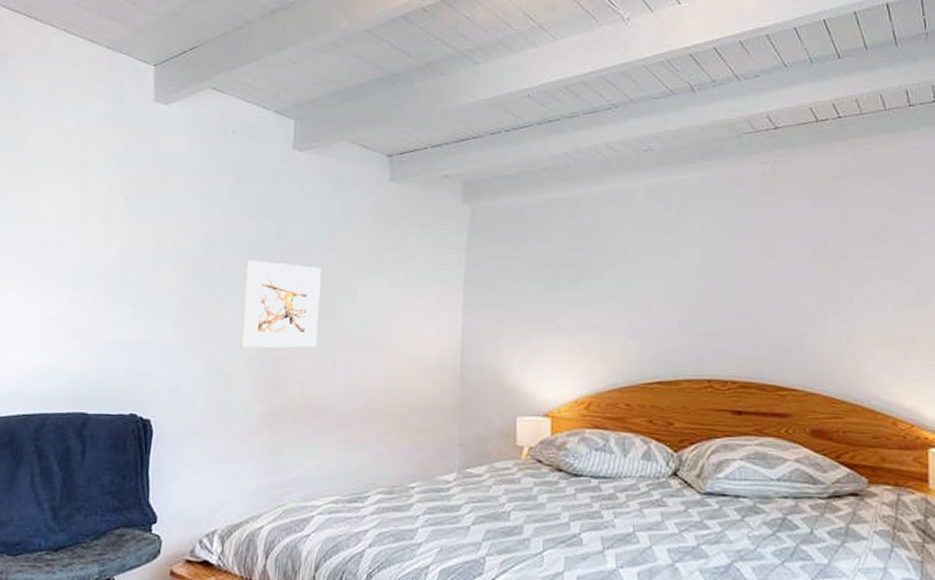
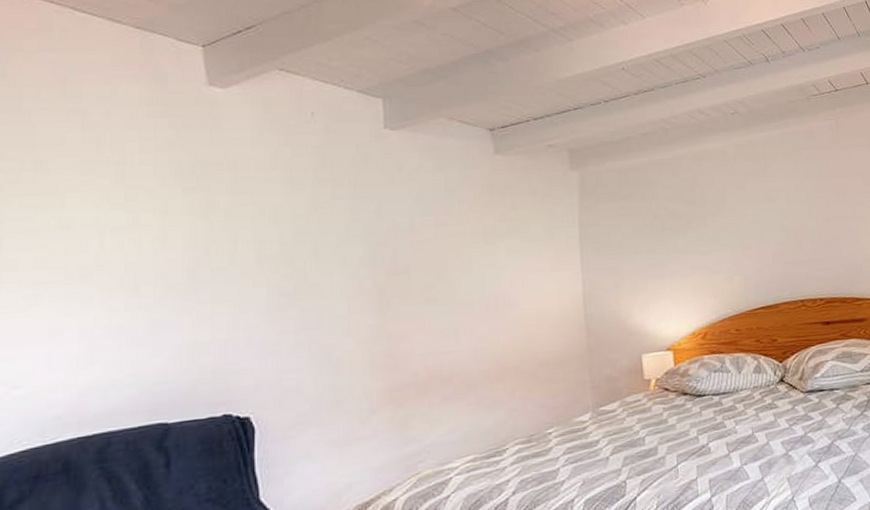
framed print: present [241,260,322,348] -> none [345,241,435,329]

